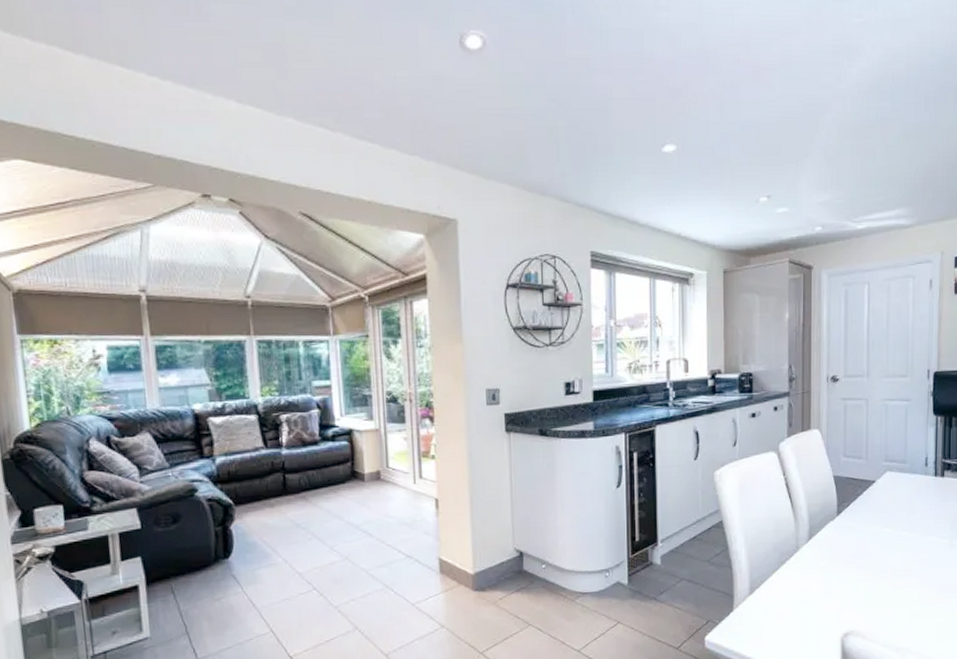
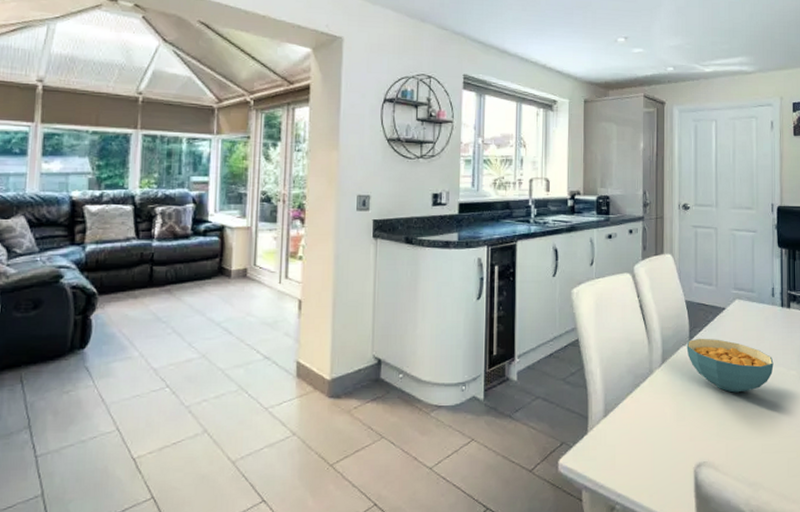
cereal bowl: none [834,512,925,564] -> present [686,338,774,393]

